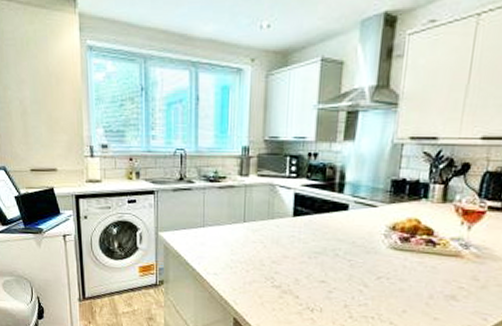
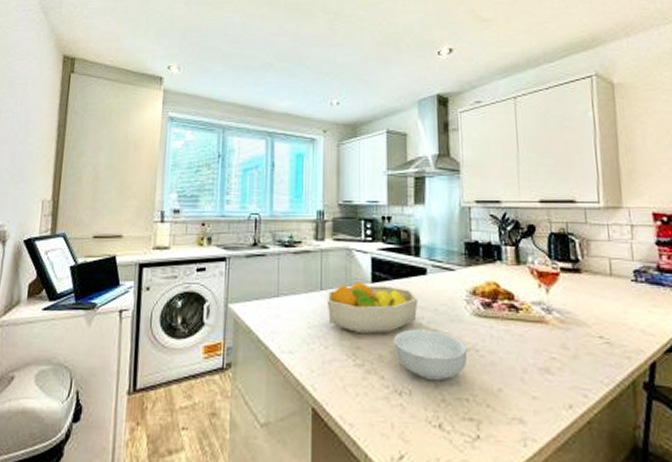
fruit bowl: none [249,215,337,262] -> present [327,282,418,335]
cereal bowl: none [309,258,379,302] -> present [393,329,468,381]

